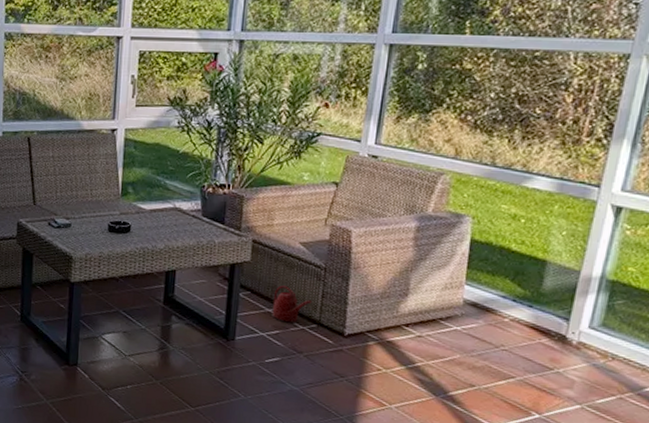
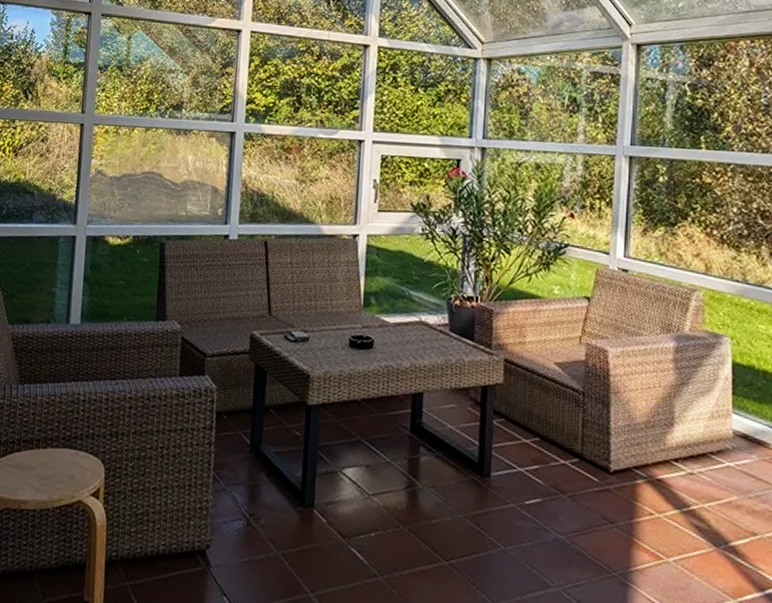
watering can: present [271,285,312,324] -> none [529,412,572,457]

